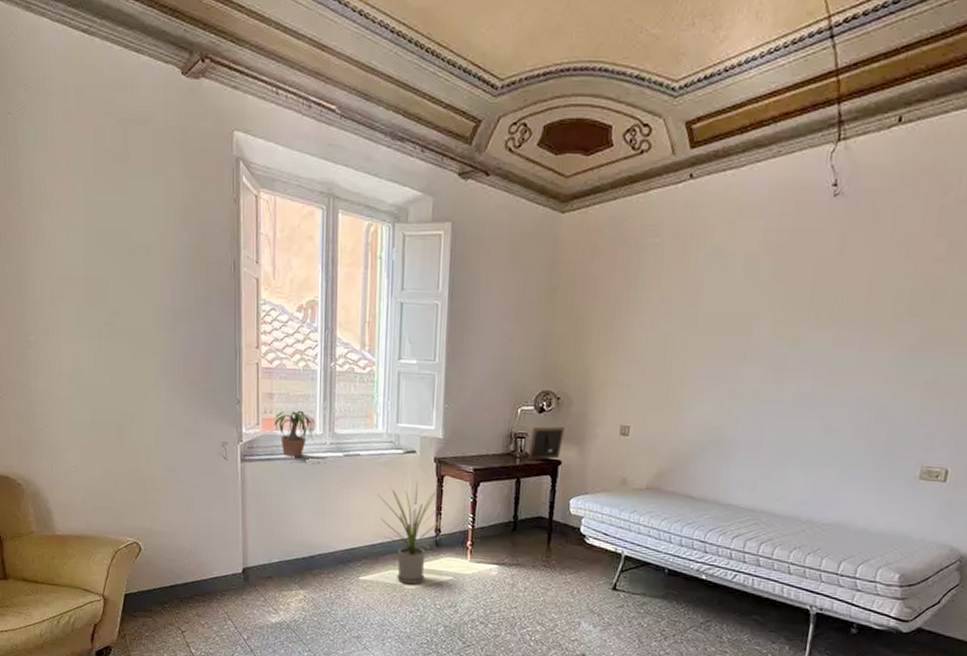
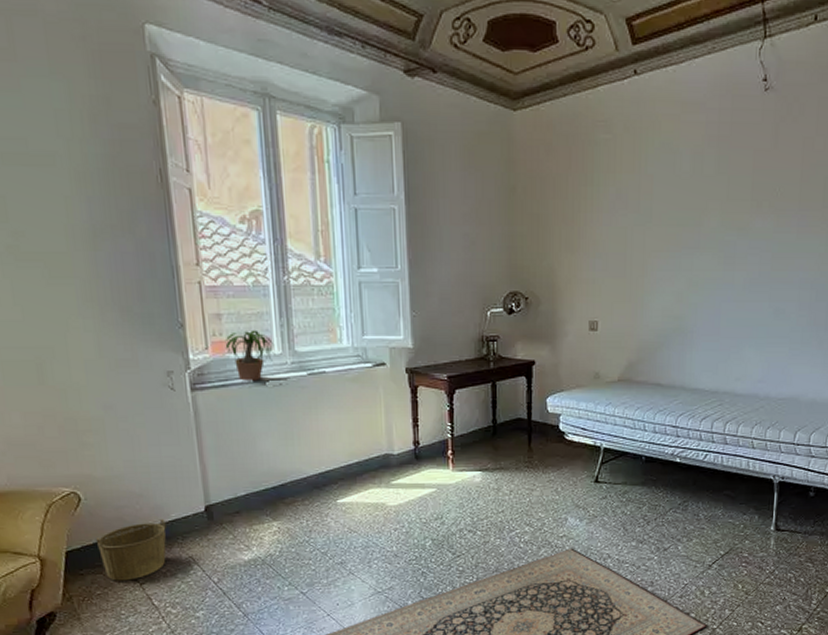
basket: none [149,575,208,628] -> present [95,519,166,581]
house plant: present [377,482,446,585] -> none [349,396,425,502]
picture frame: present [527,426,564,461] -> none [501,327,535,363]

